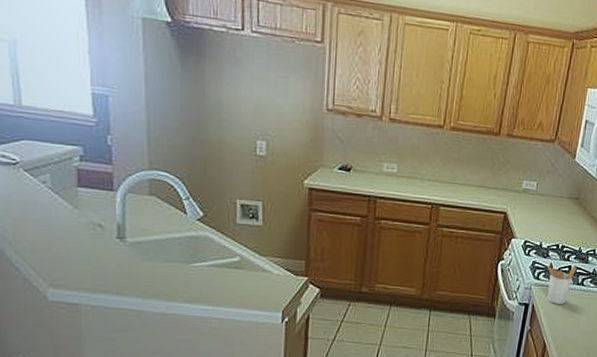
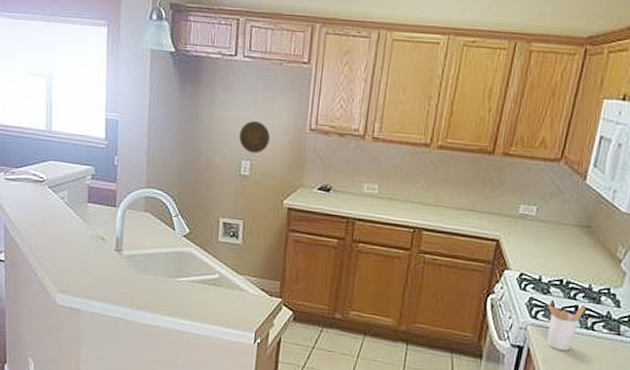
decorative plate: none [253,99,285,133] -> present [239,121,270,153]

